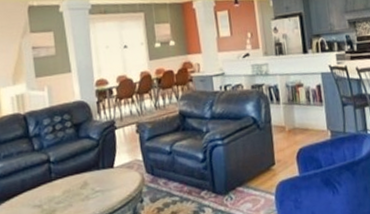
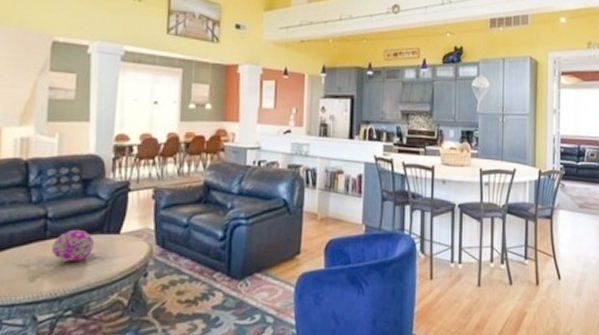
decorative ball: none [58,168,93,199] -> present [52,229,94,263]

